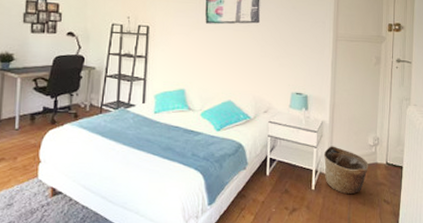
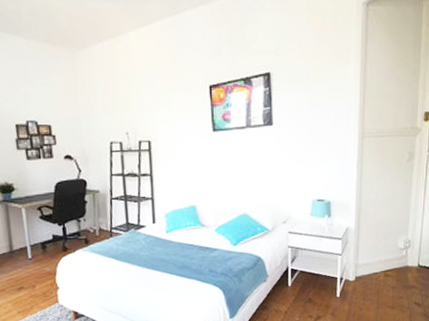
basket: present [323,146,369,194] -> none [349,252,399,299]

